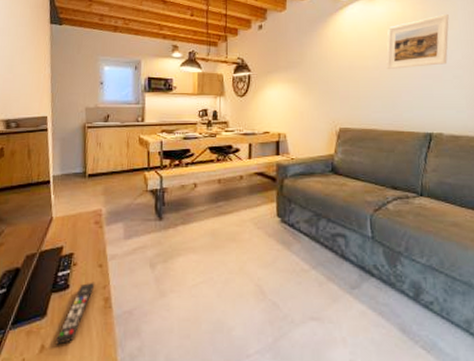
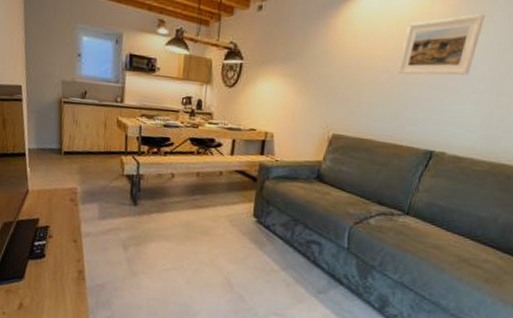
remote control: present [55,282,95,345] -> none [32,254,70,305]

